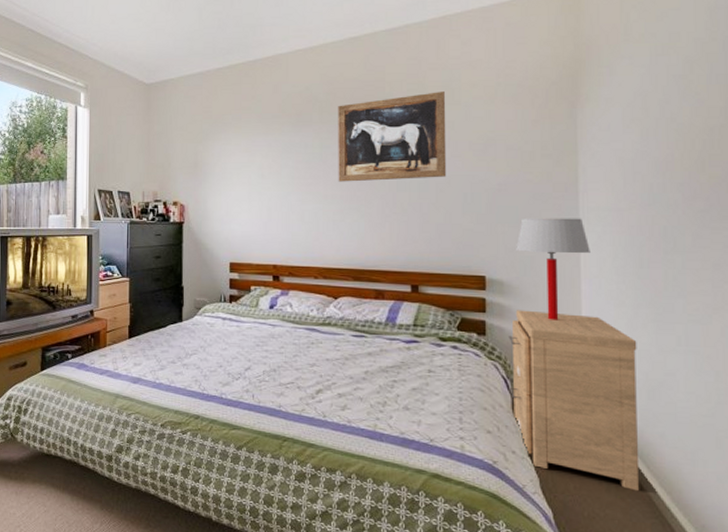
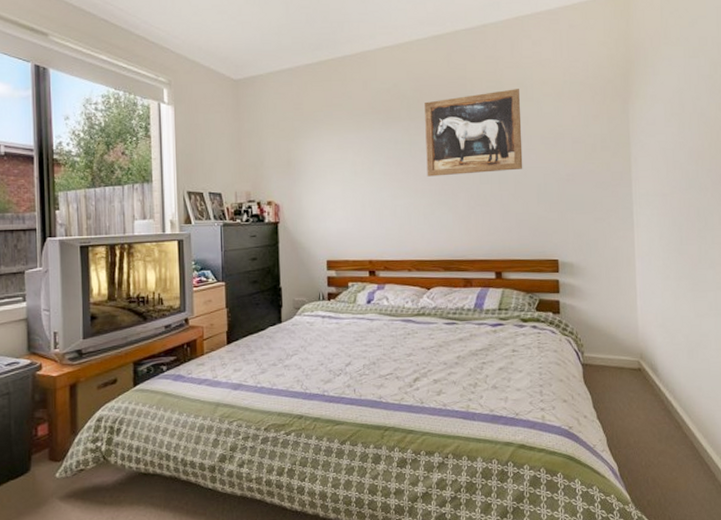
side table: present [508,310,640,492] -> none [579,288,684,439]
table lamp: present [515,218,590,320] -> none [582,203,642,296]

